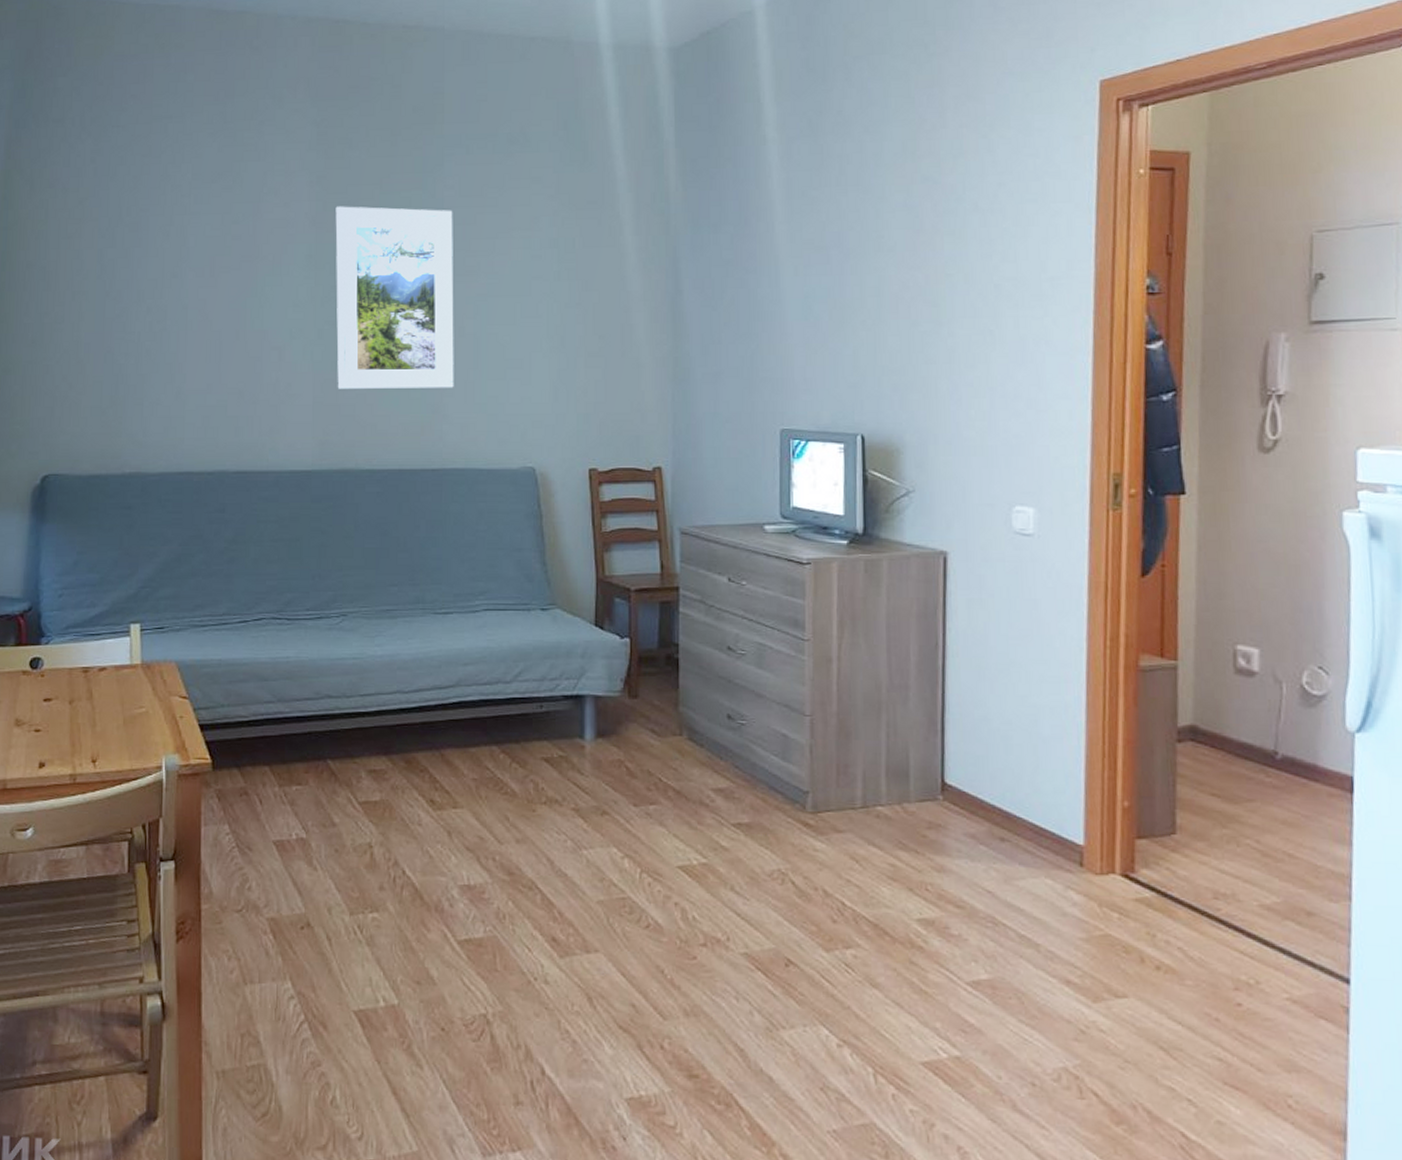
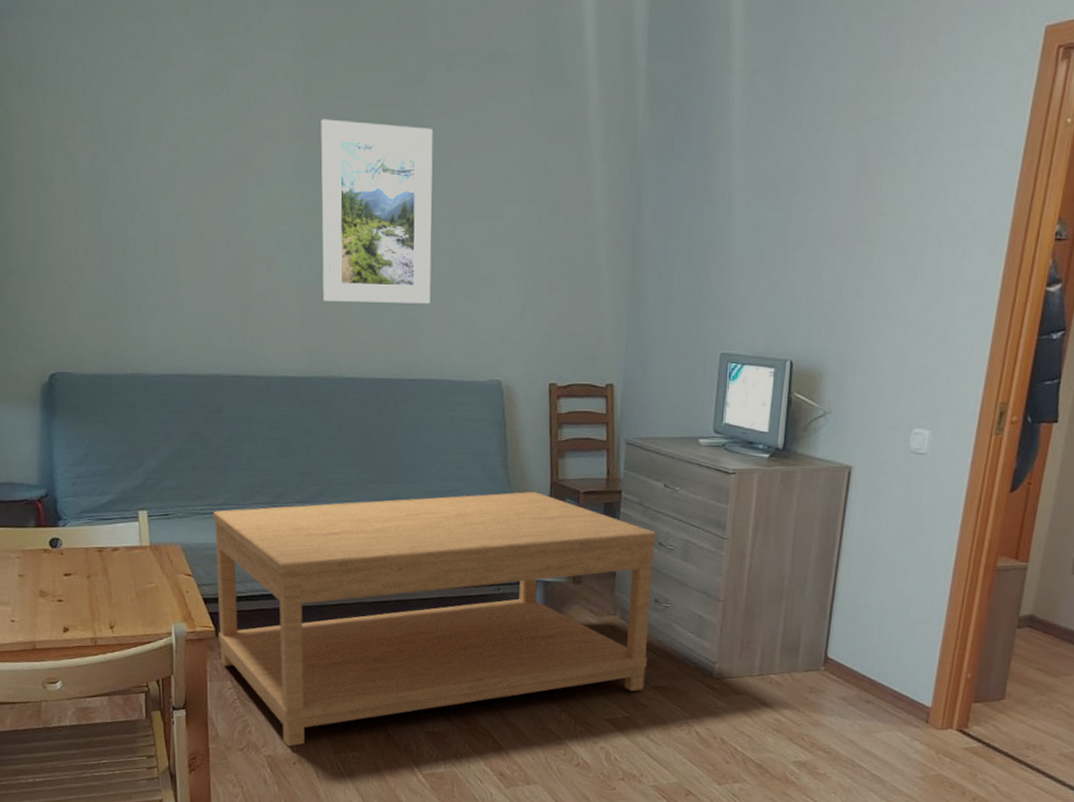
coffee table: none [213,591,724,907] -> present [213,492,657,747]

